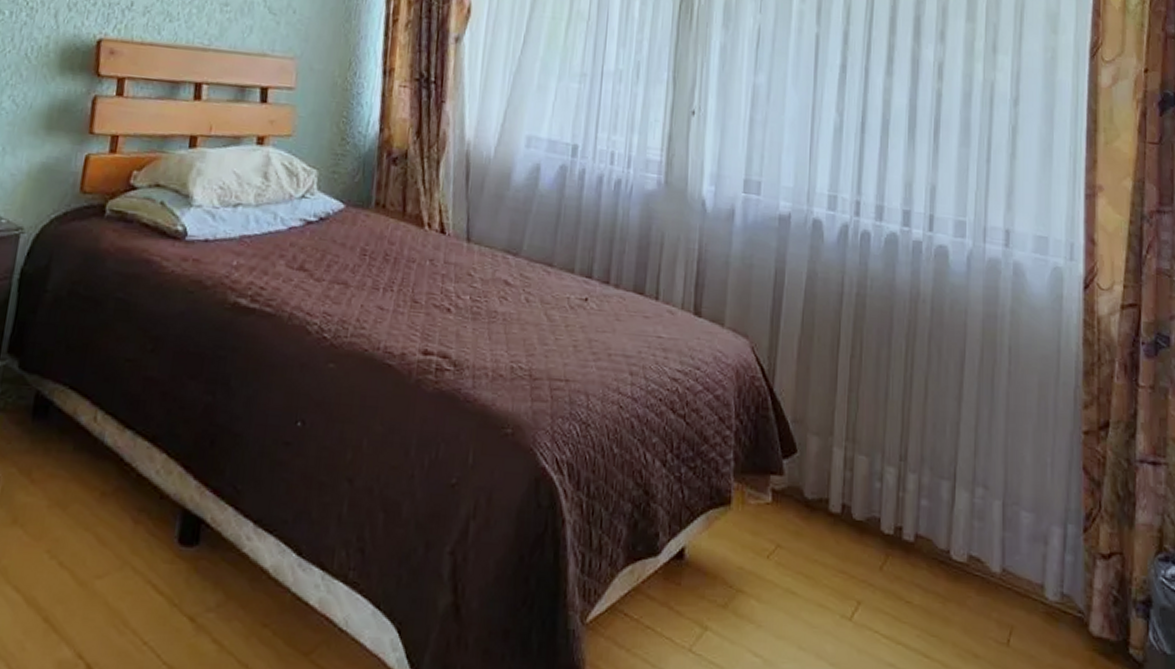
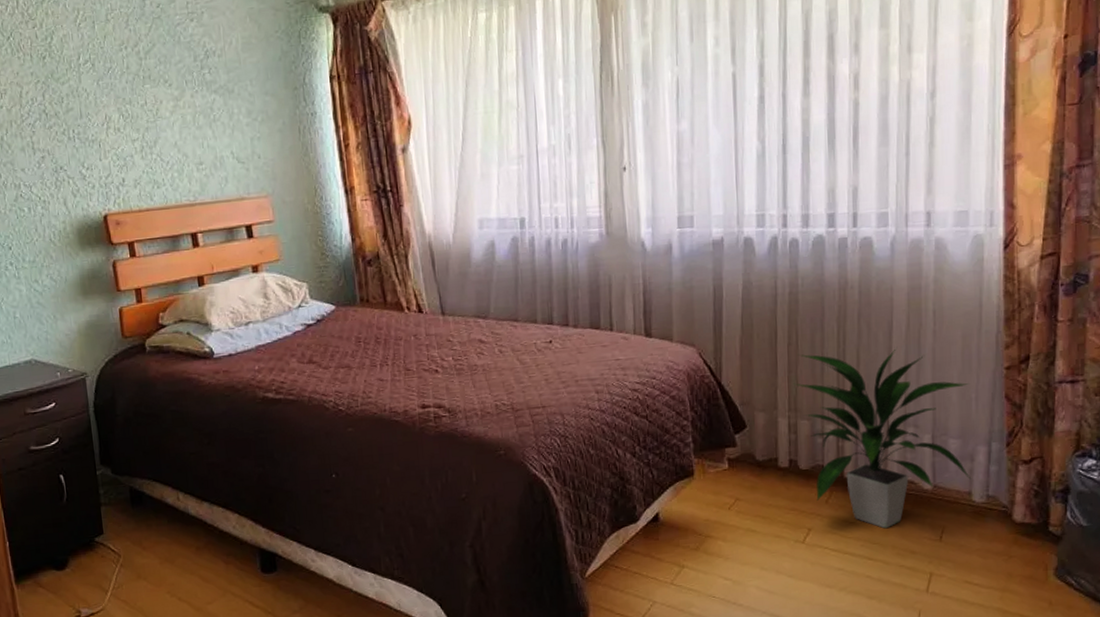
indoor plant: none [853,370,1045,618] -> present [793,349,971,529]

